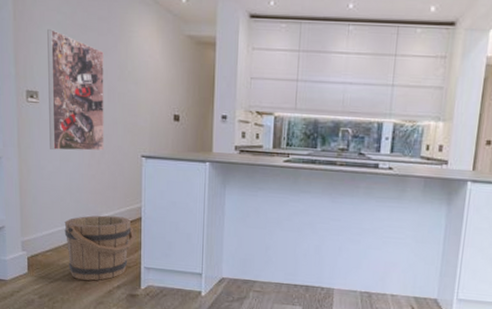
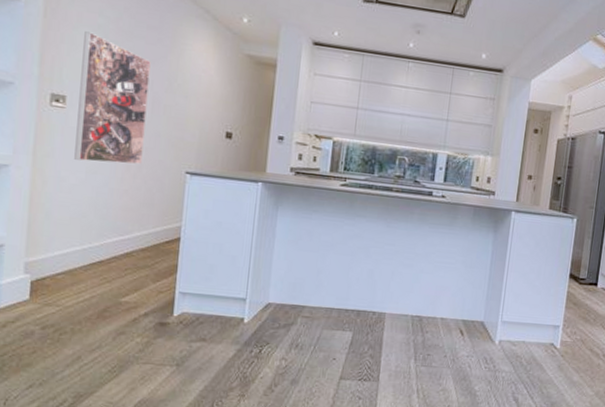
bucket: present [64,215,135,281] -> none [83,234,171,308]

